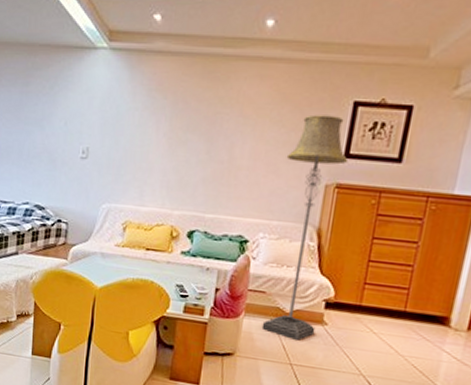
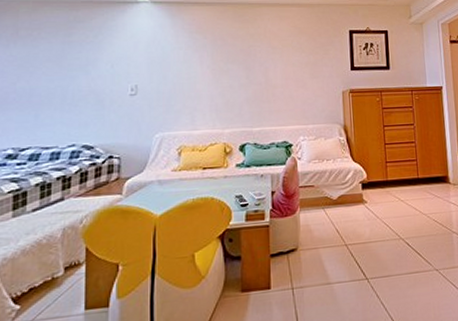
floor lamp: present [261,114,349,341] -> none [310,41,359,222]

